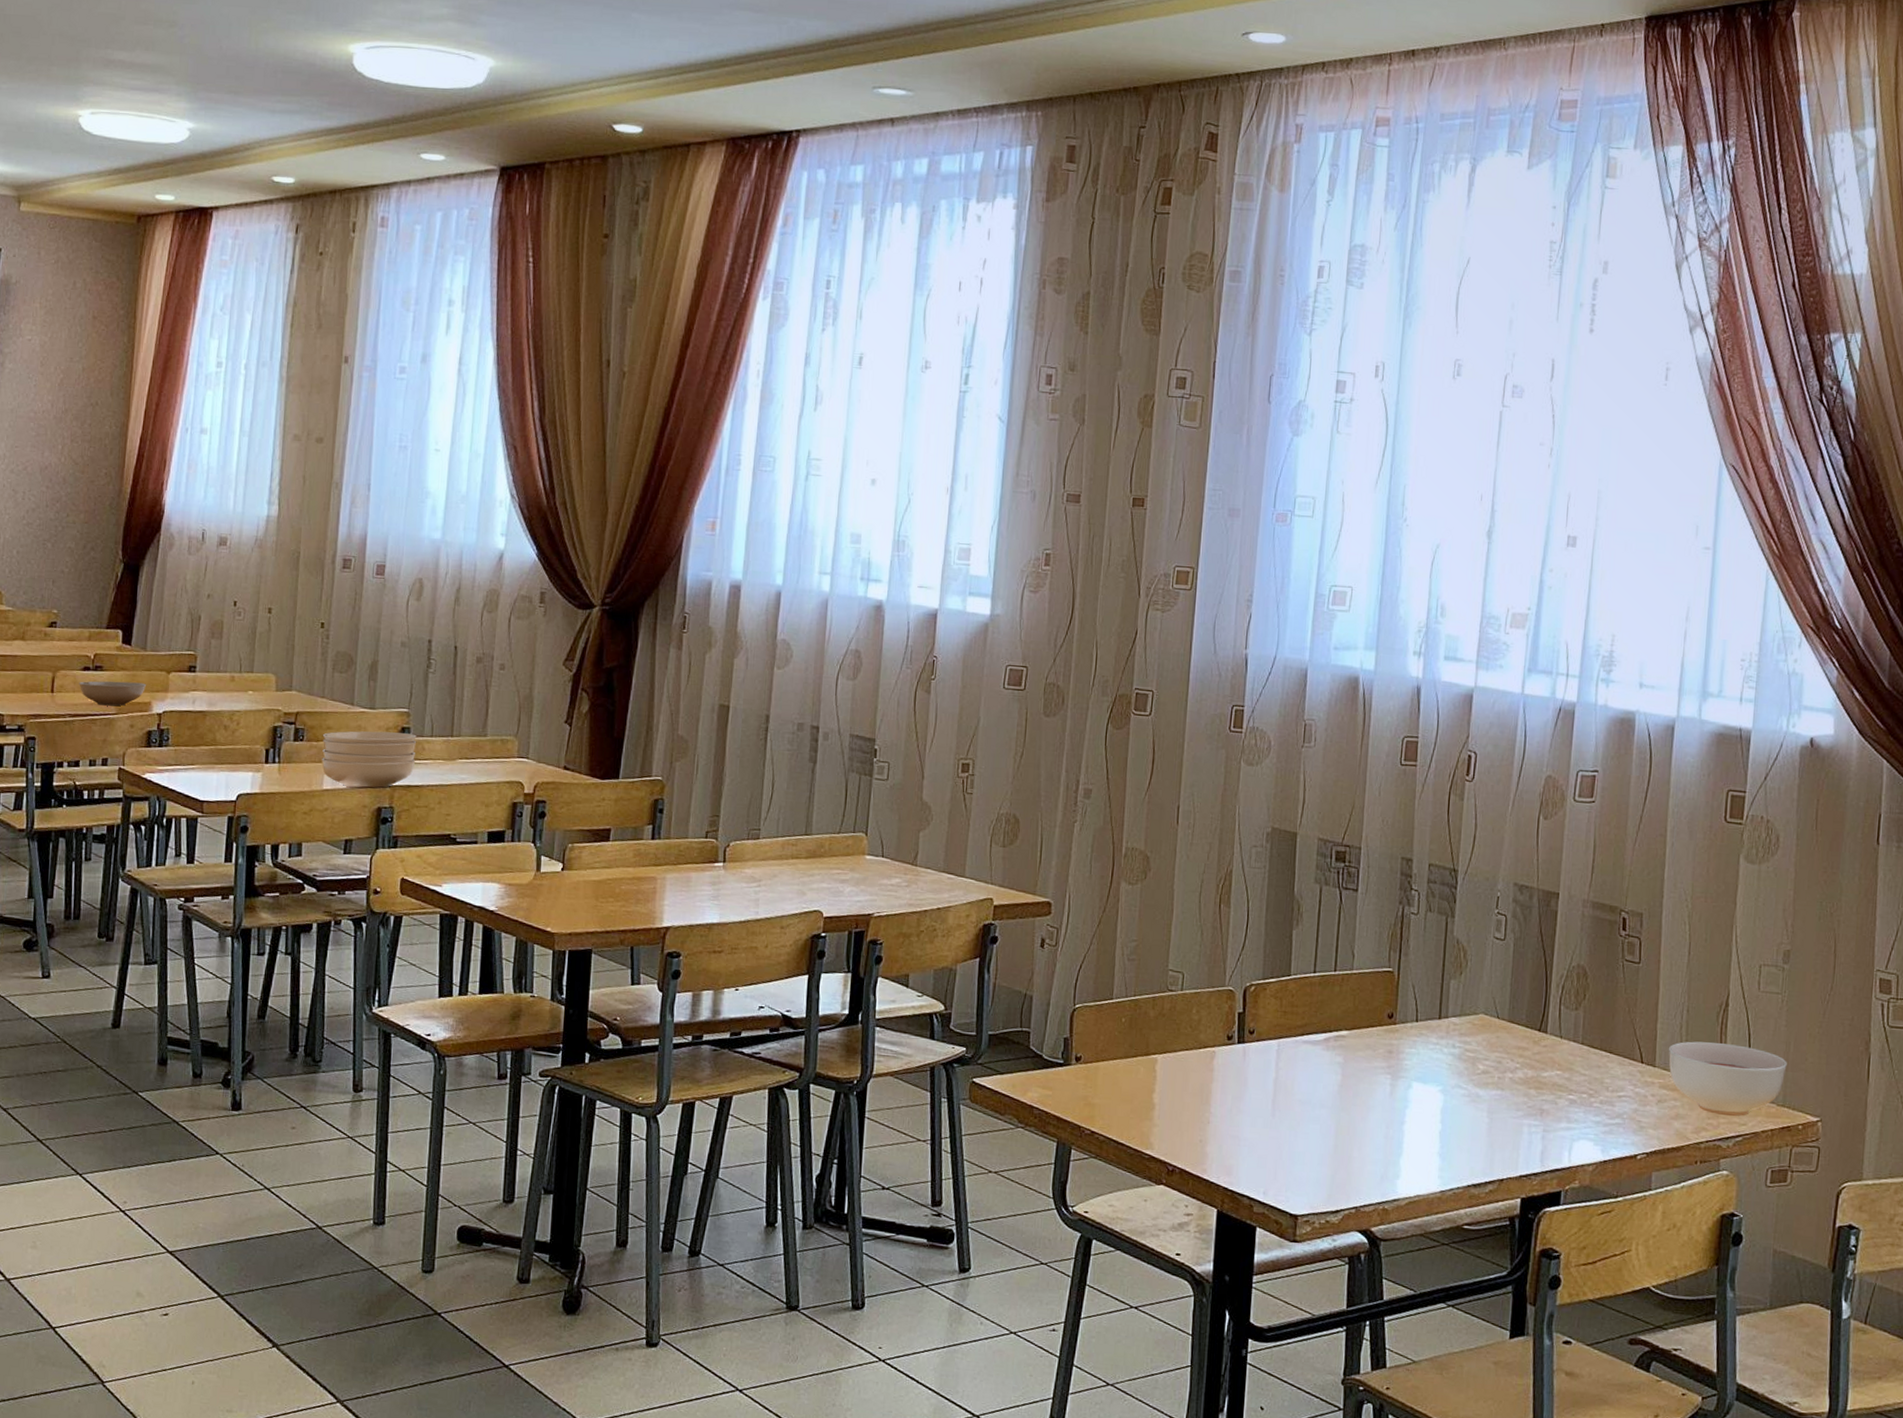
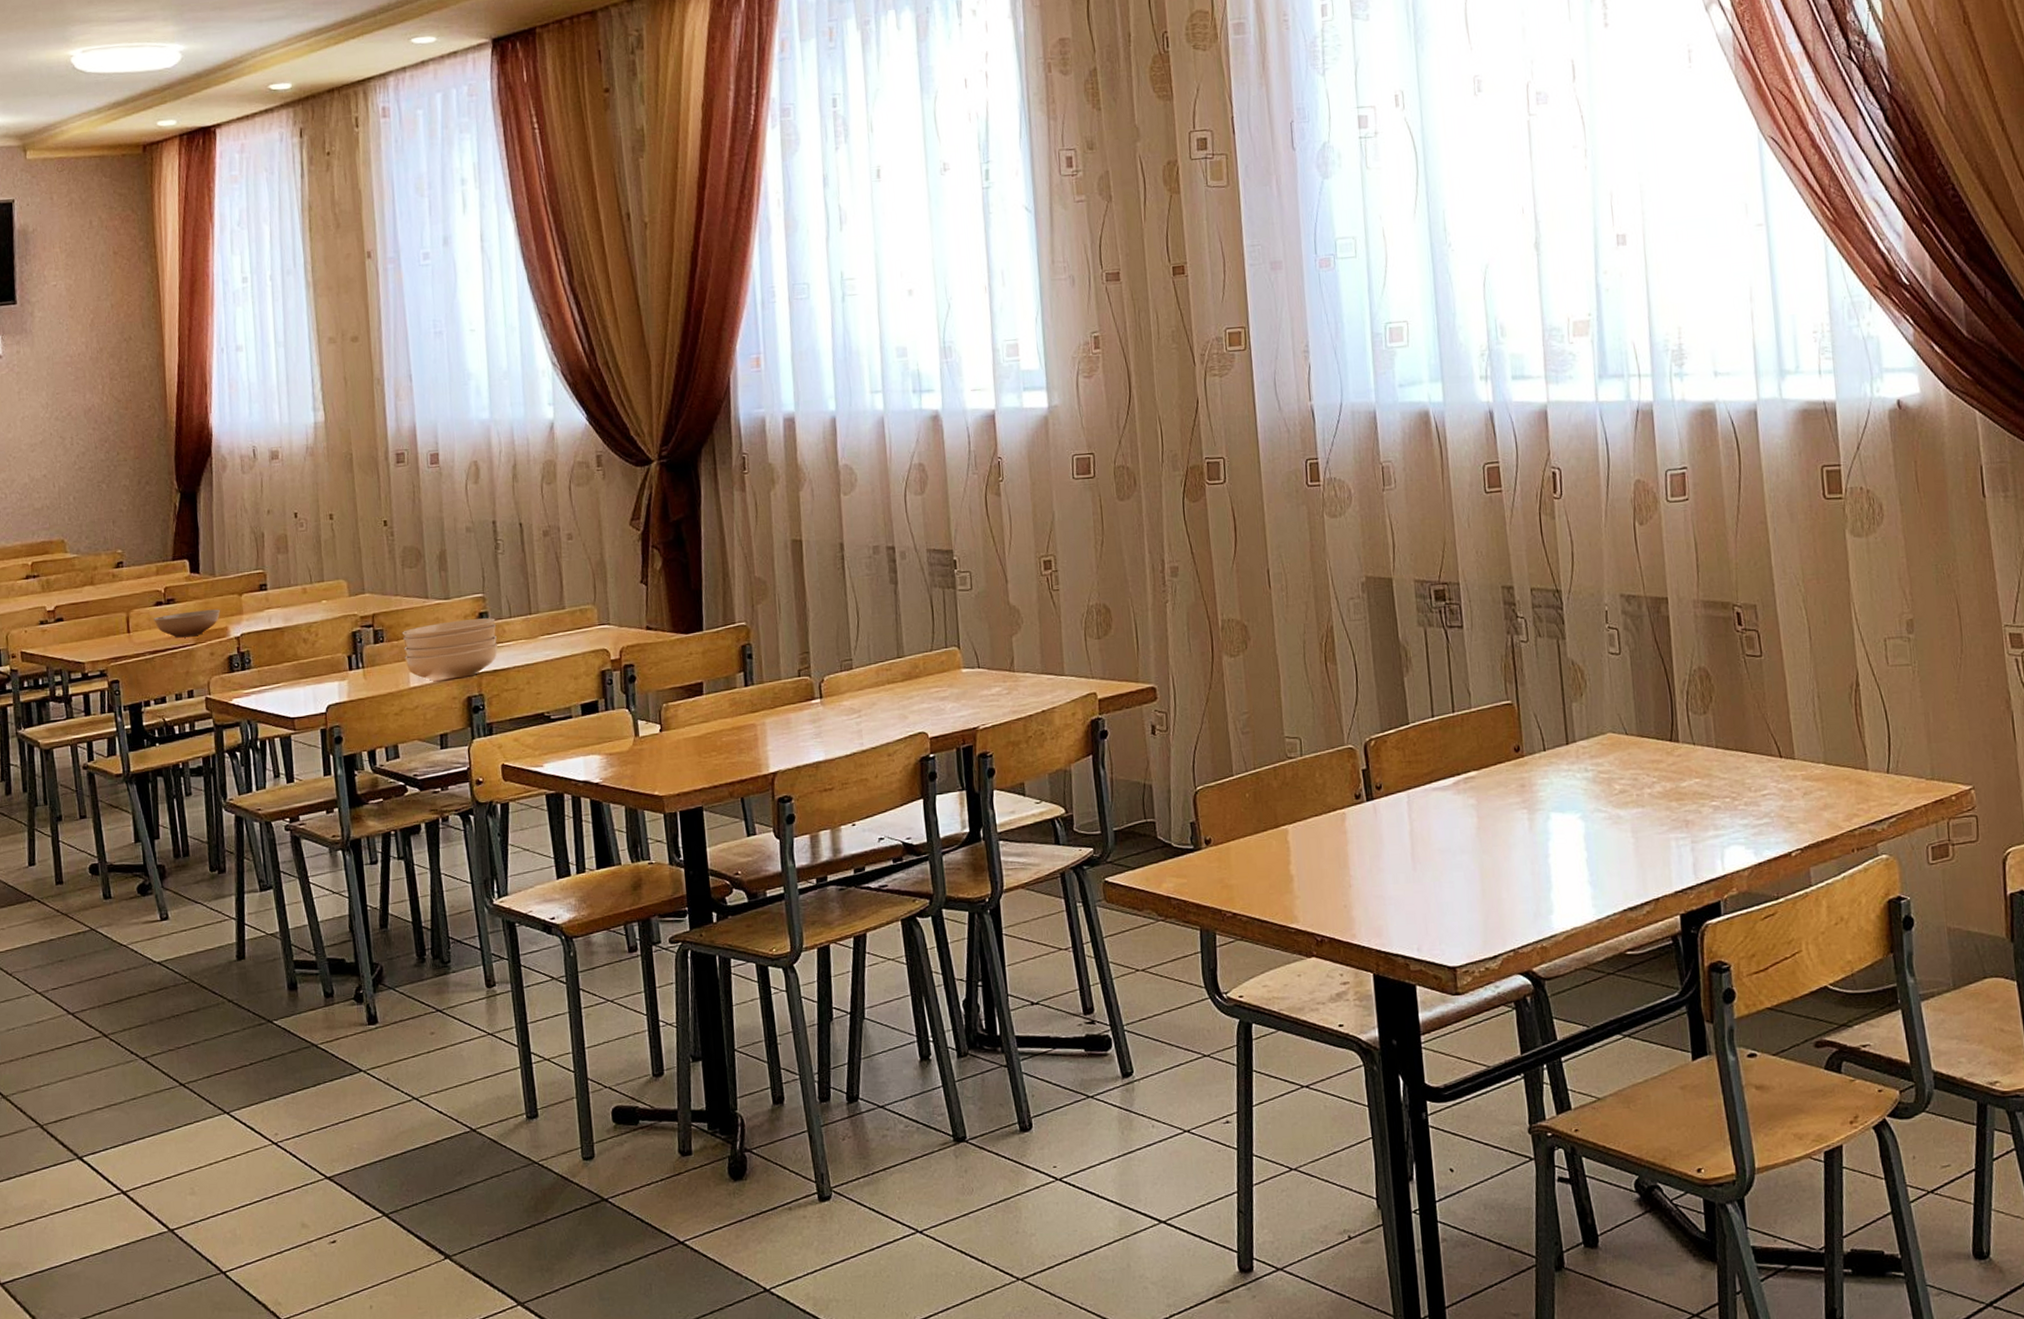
bowl: present [1668,1041,1787,1116] -> none [1805,724,1930,798]

